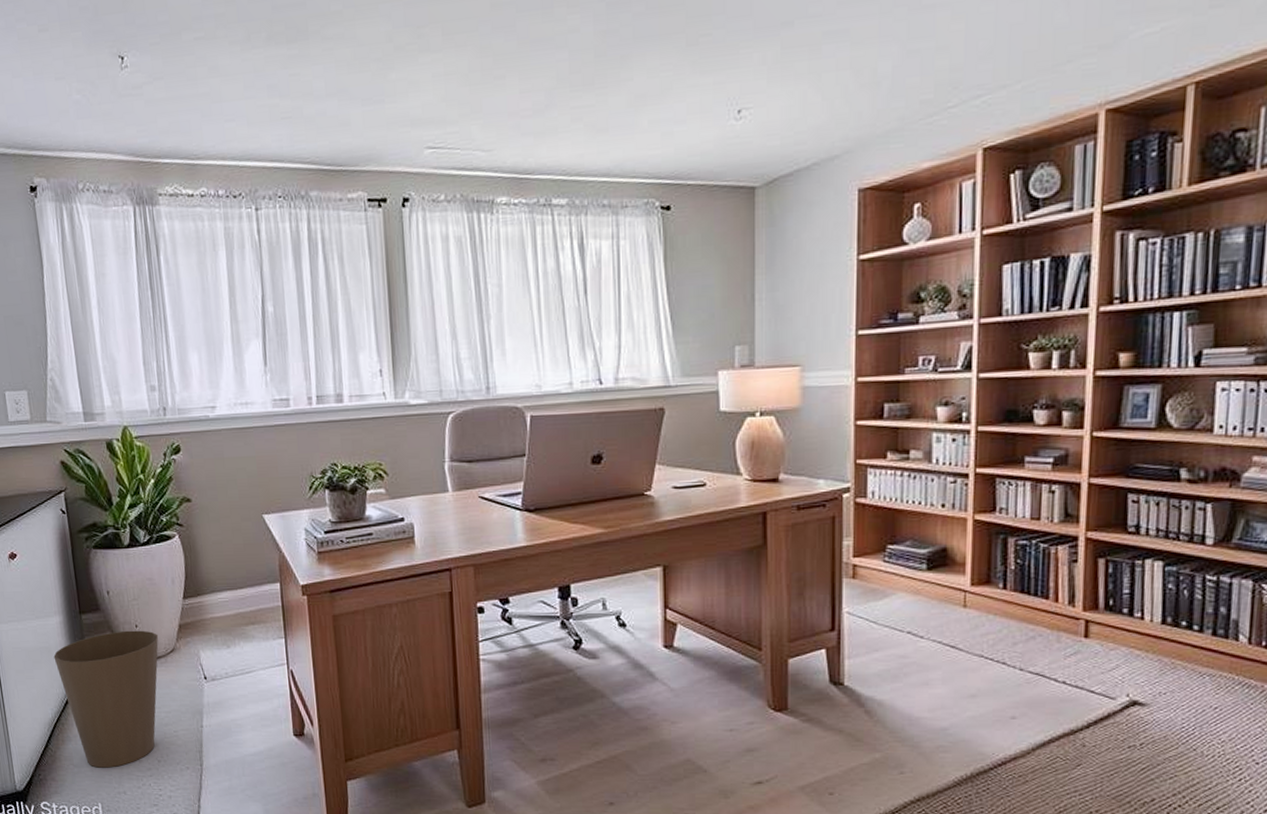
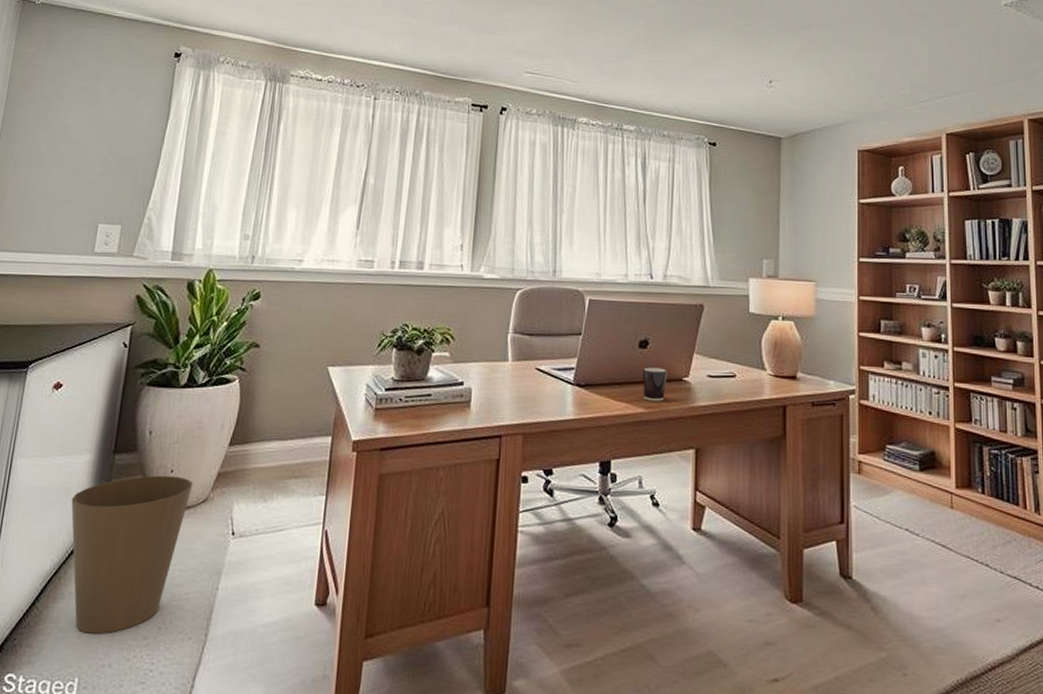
mug: none [597,483,626,520] -> present [642,367,667,401]

